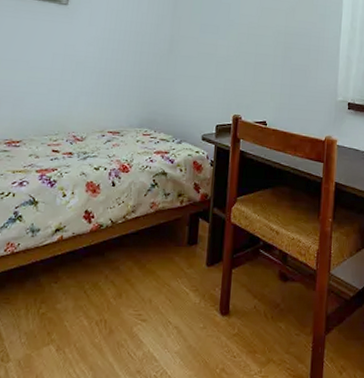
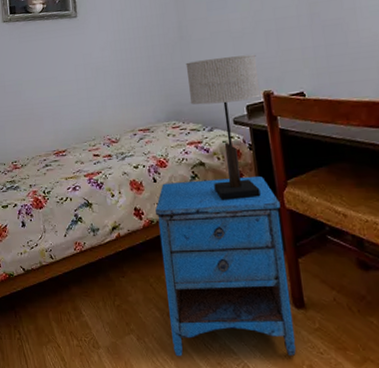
nightstand: none [94,188,227,367] -> present [155,176,296,357]
table lamp: none [165,75,234,211] -> present [185,54,261,200]

